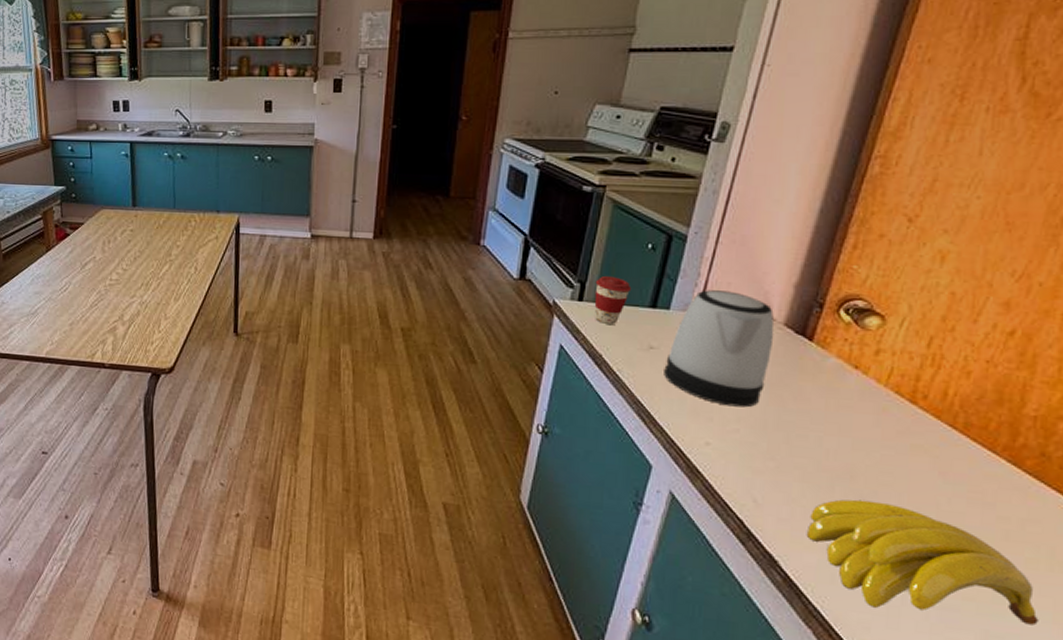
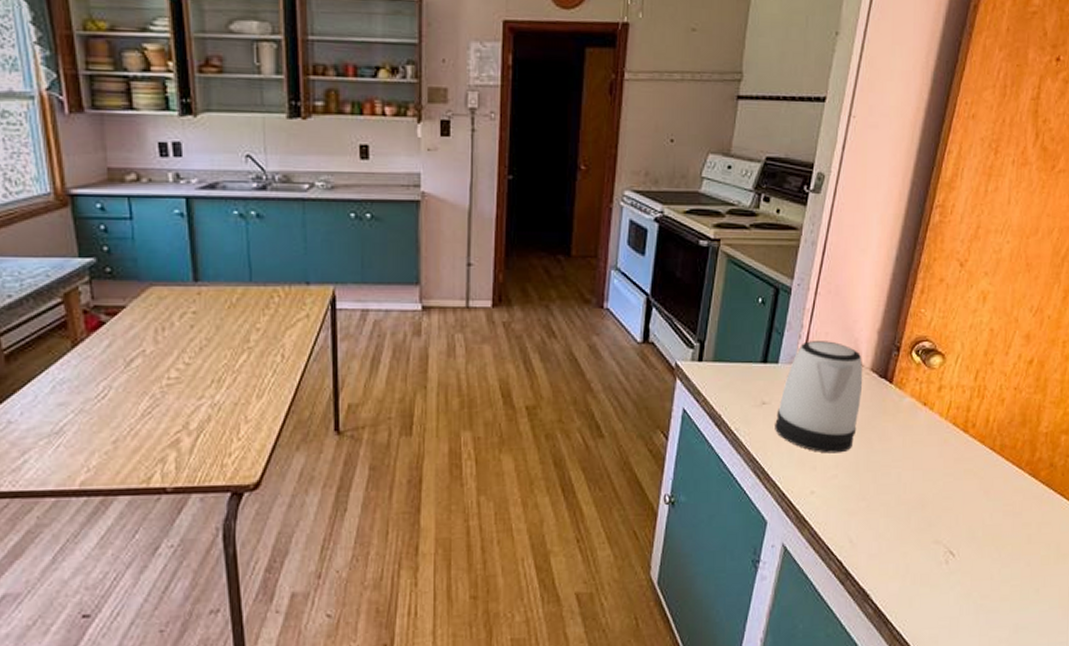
coffee cup: present [594,275,632,326] -> none [713,333,746,384]
banana: present [807,499,1039,625] -> none [891,525,1050,622]

